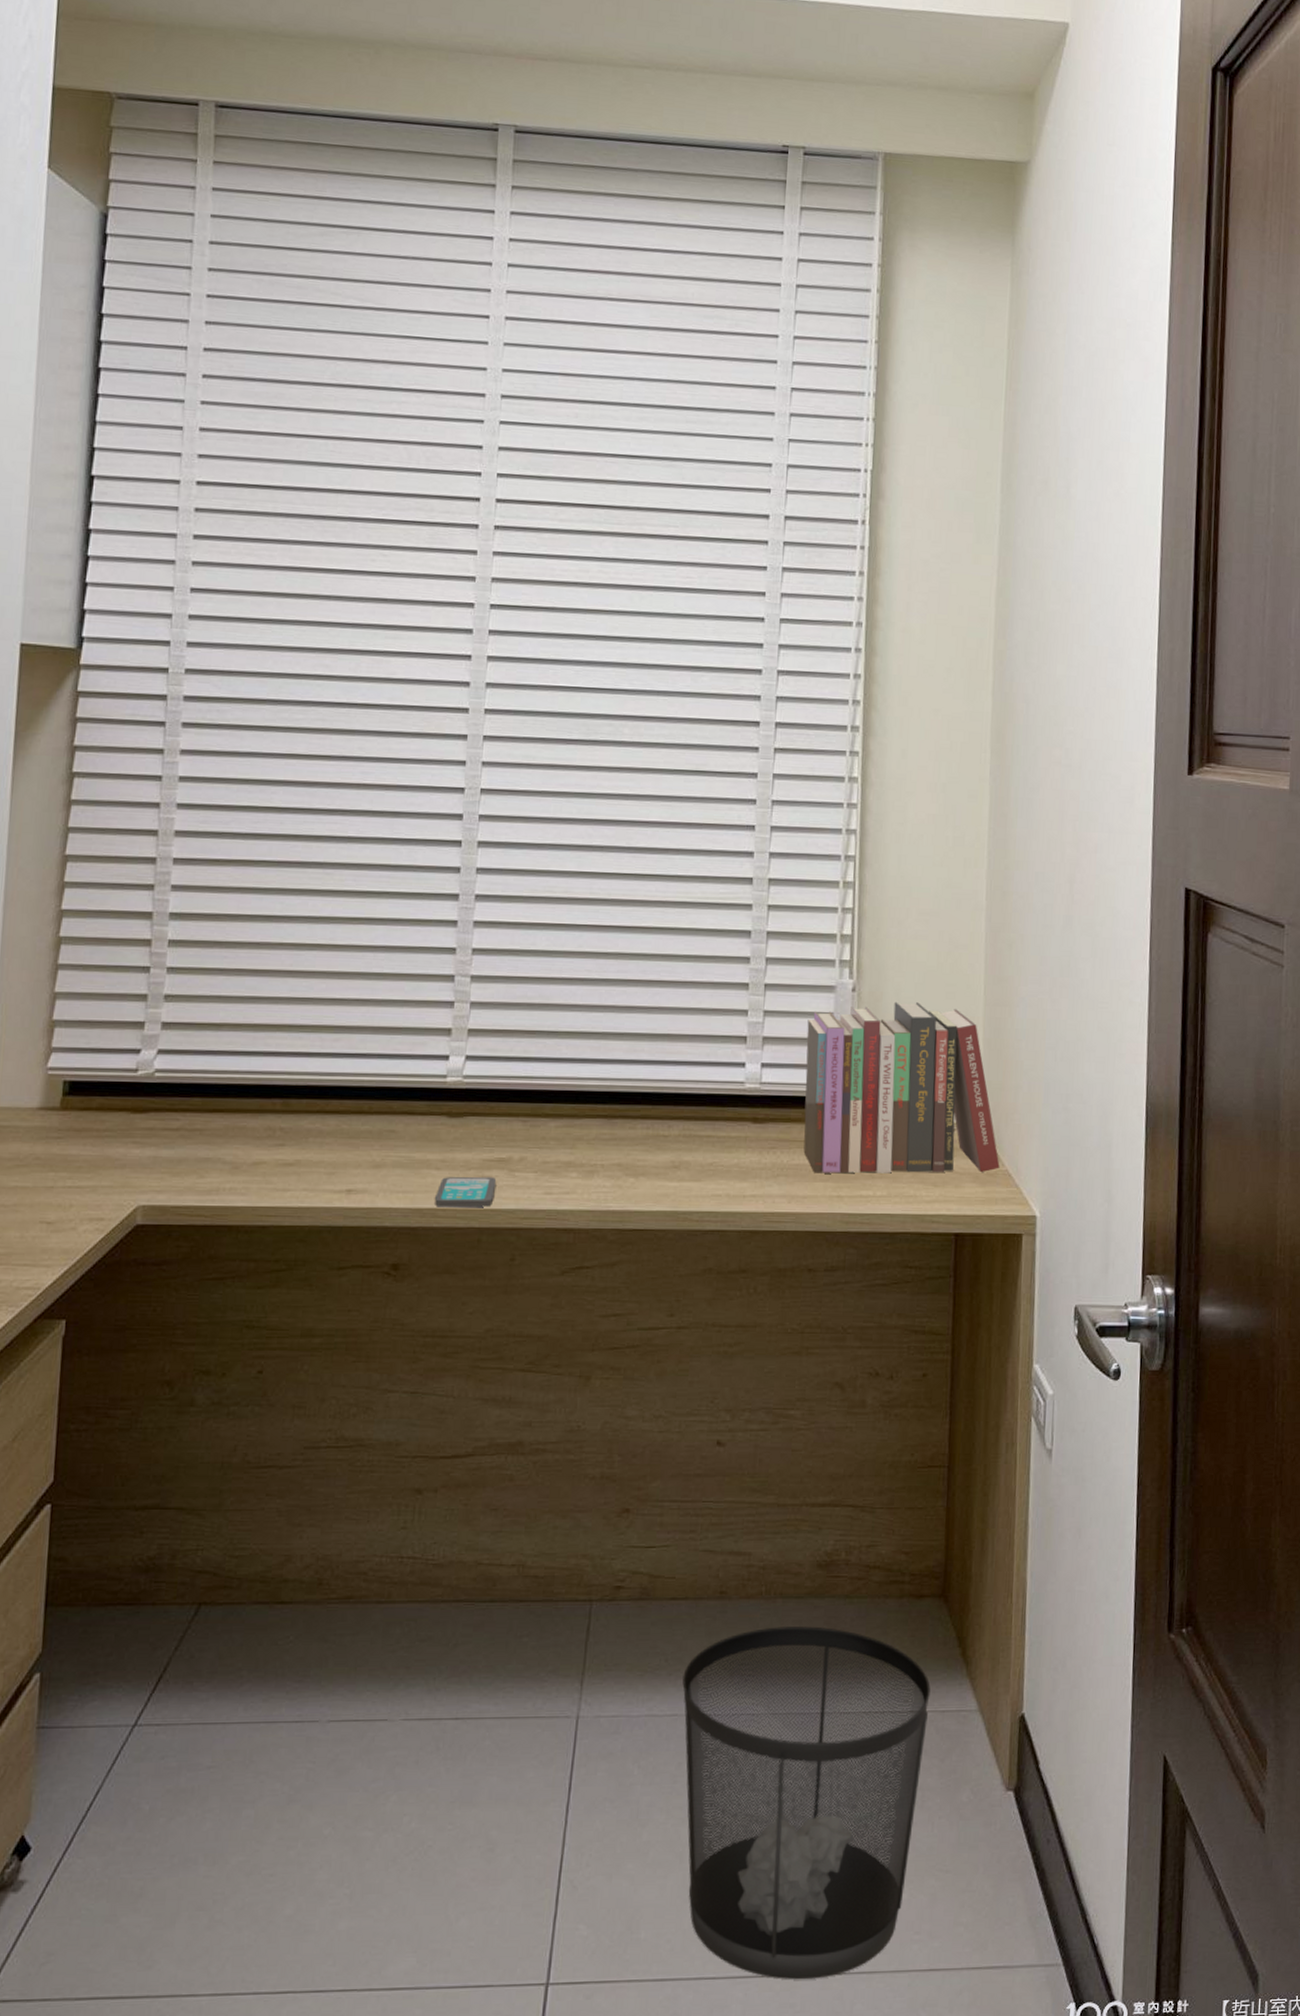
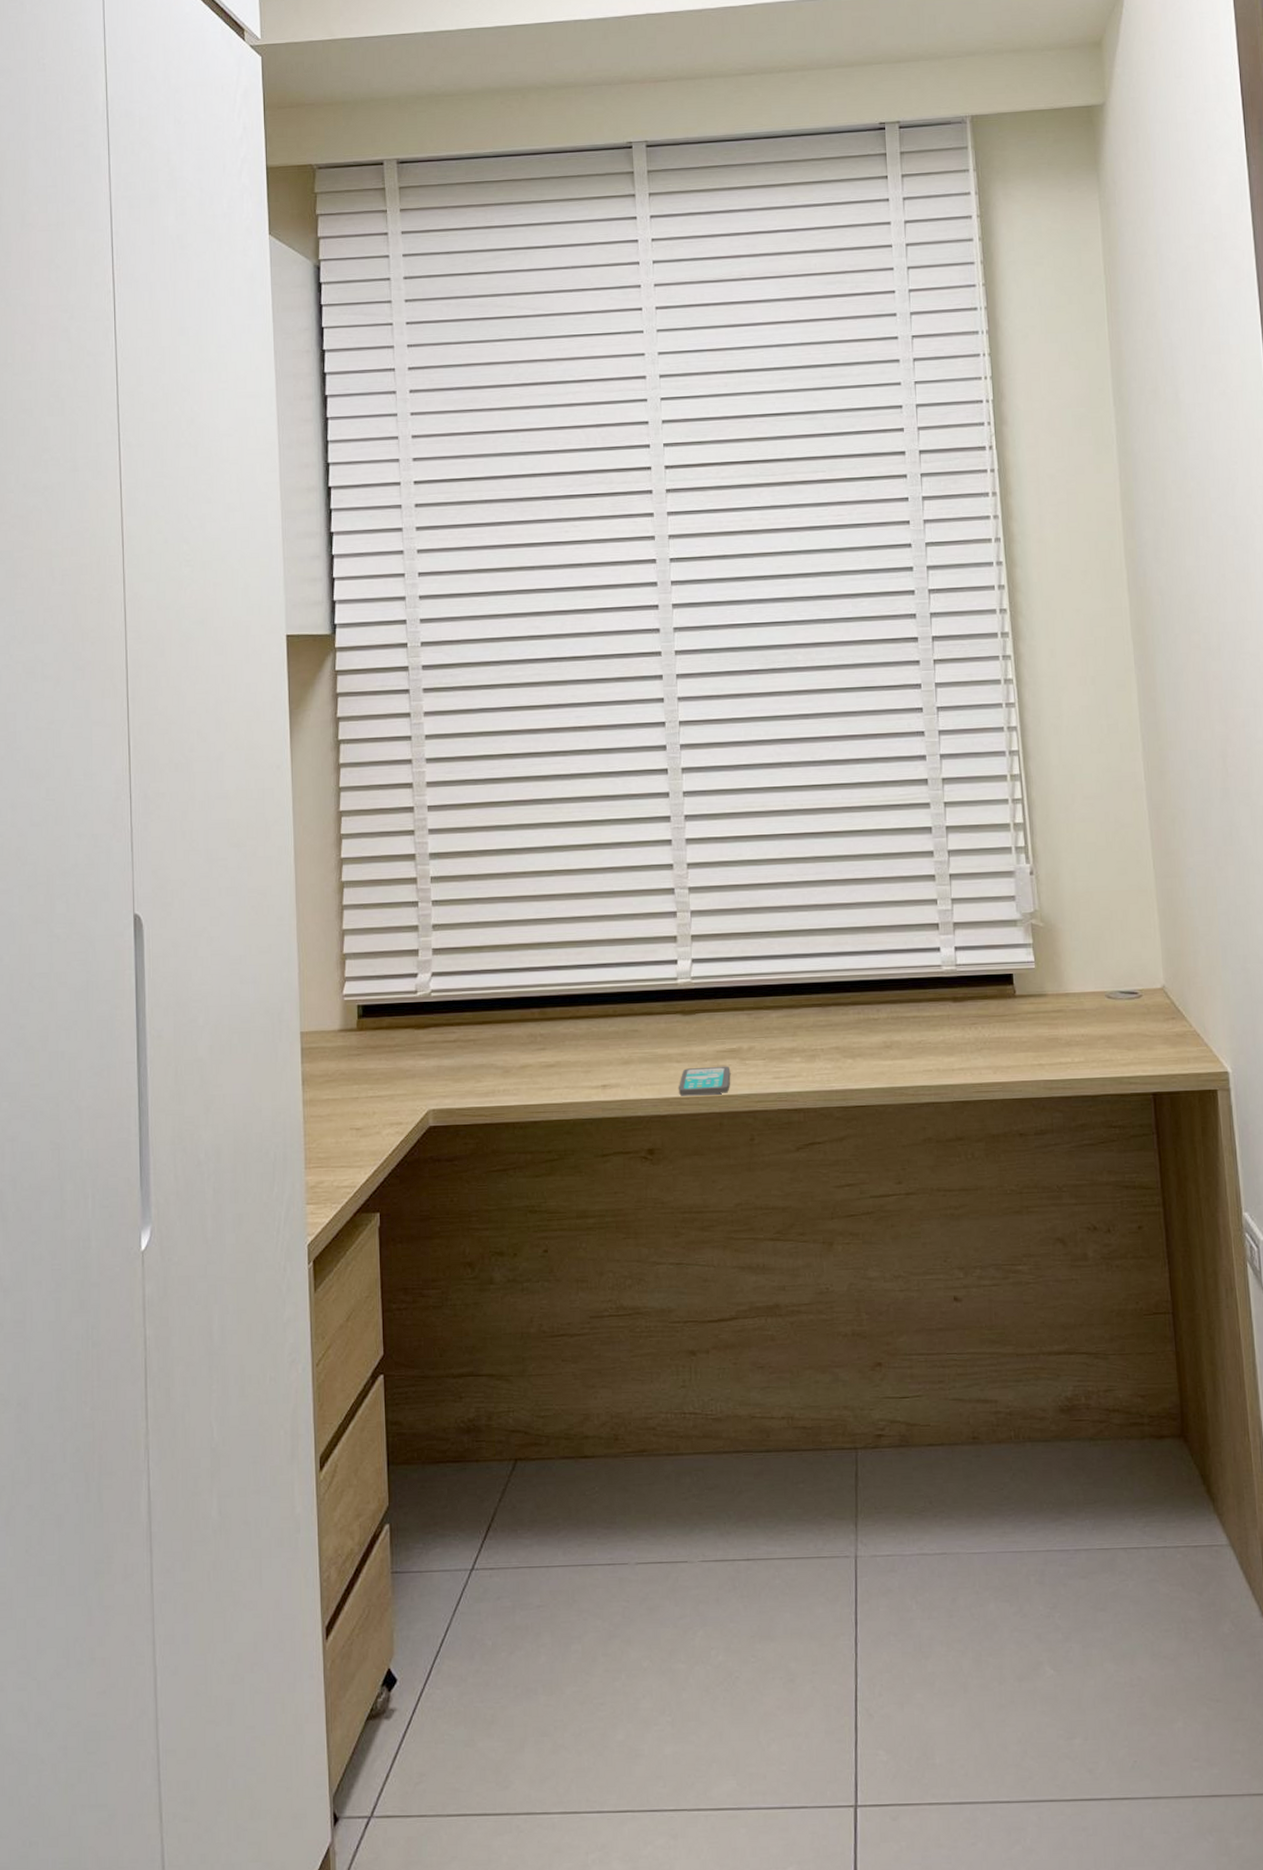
waste bin: present [682,1626,931,1980] -> none [947,1468,1182,1805]
books: present [803,1001,1000,1174] -> none [992,880,1188,1045]

